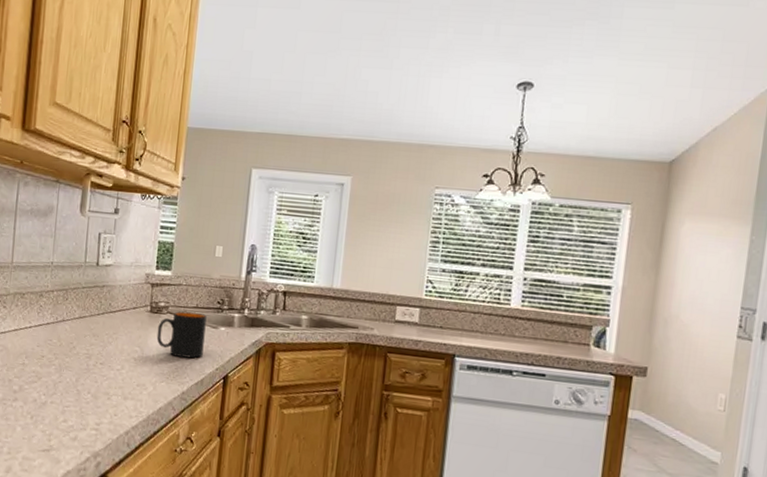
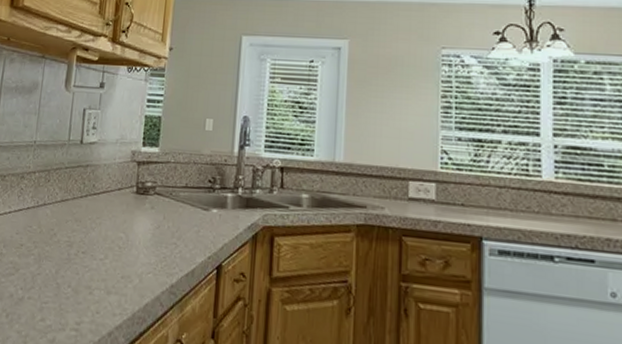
mug: present [156,311,207,359] -> none [143,192,197,246]

